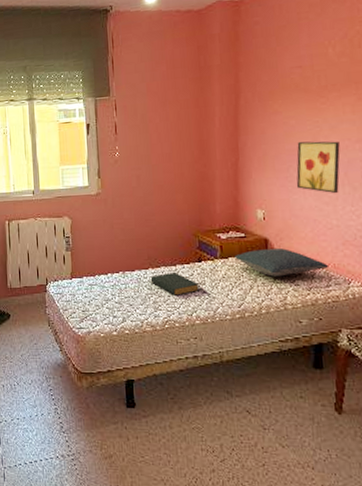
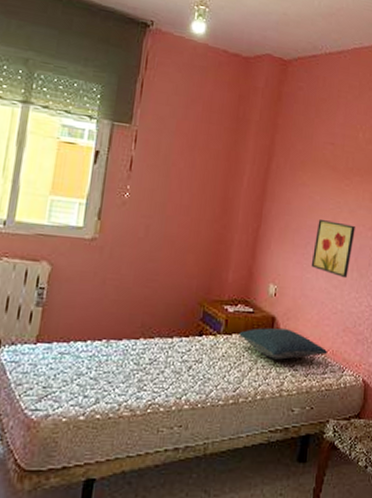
hardback book: present [150,271,199,296] -> none [139,345,195,374]

